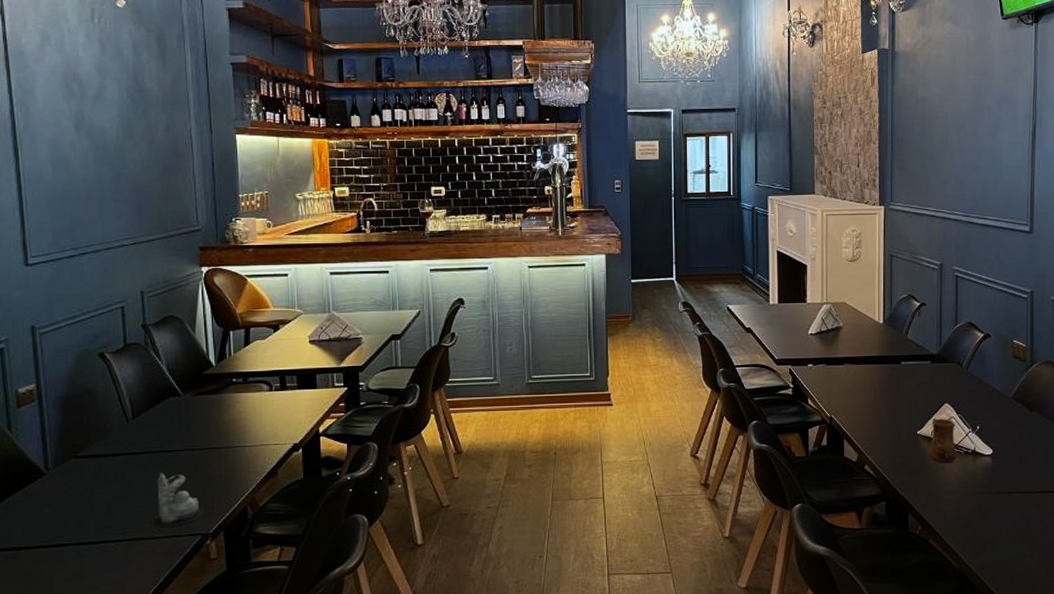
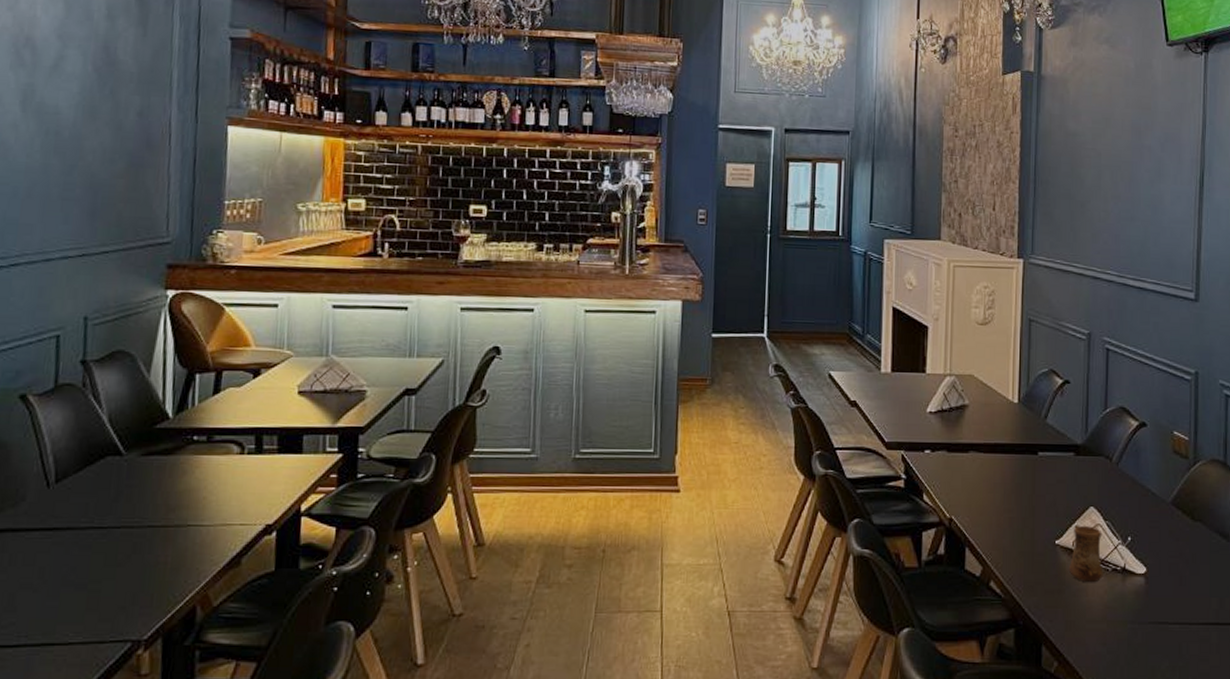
candle: present [151,472,205,527] -> none [65,556,139,629]

